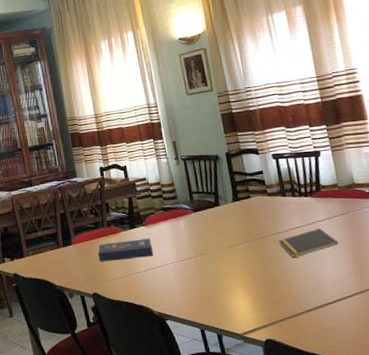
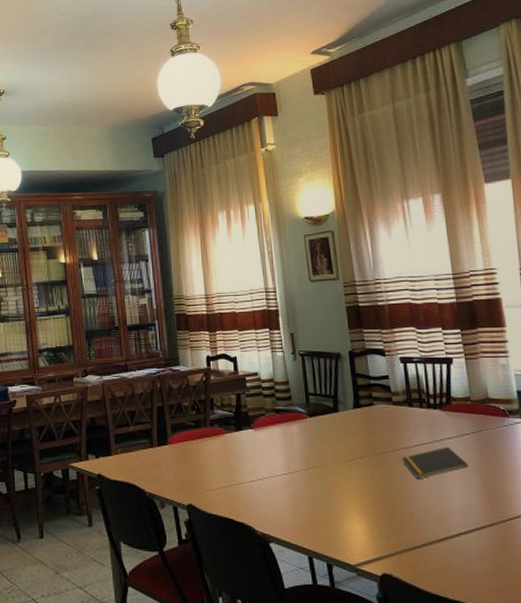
book: present [97,238,154,262] -> none [197,444,261,467]

